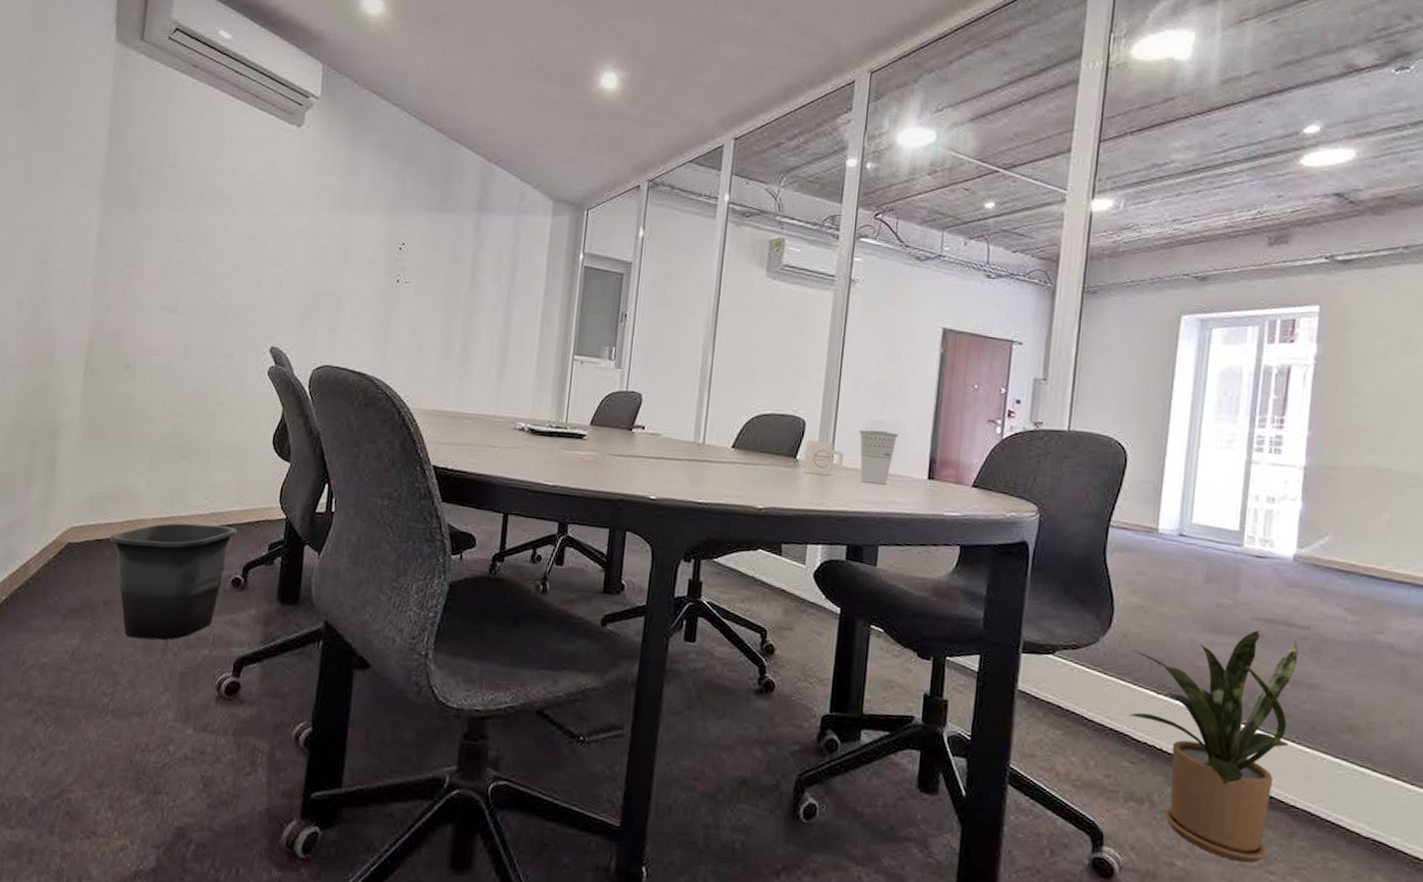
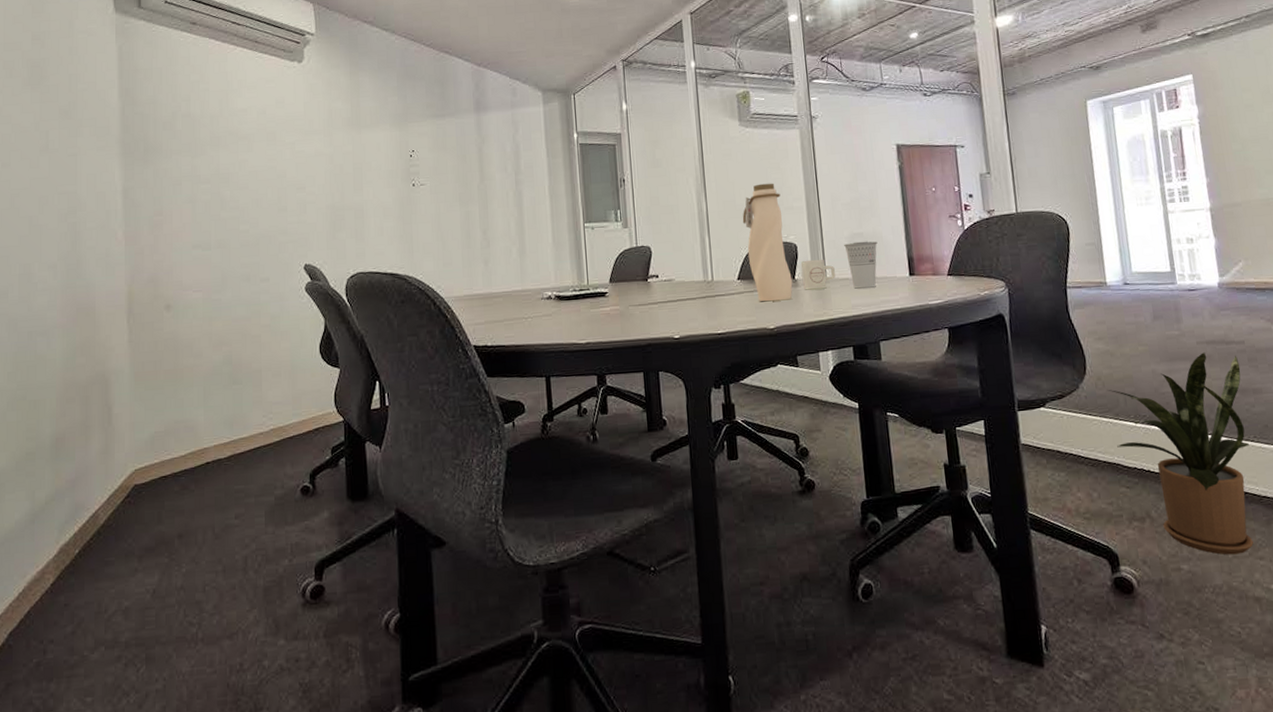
waste bin: present [109,523,238,640] -> none [174,438,299,564]
water bottle: none [748,345,798,481] -> present [742,183,793,302]

